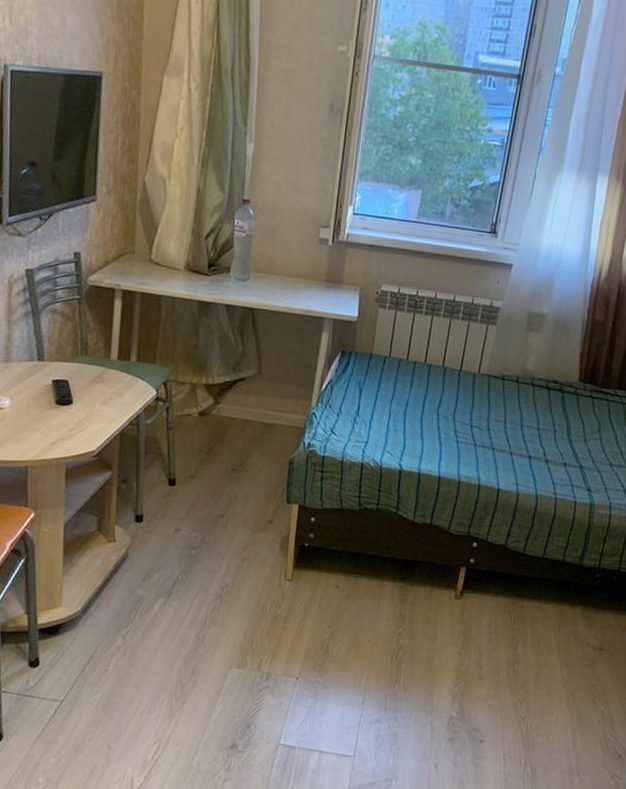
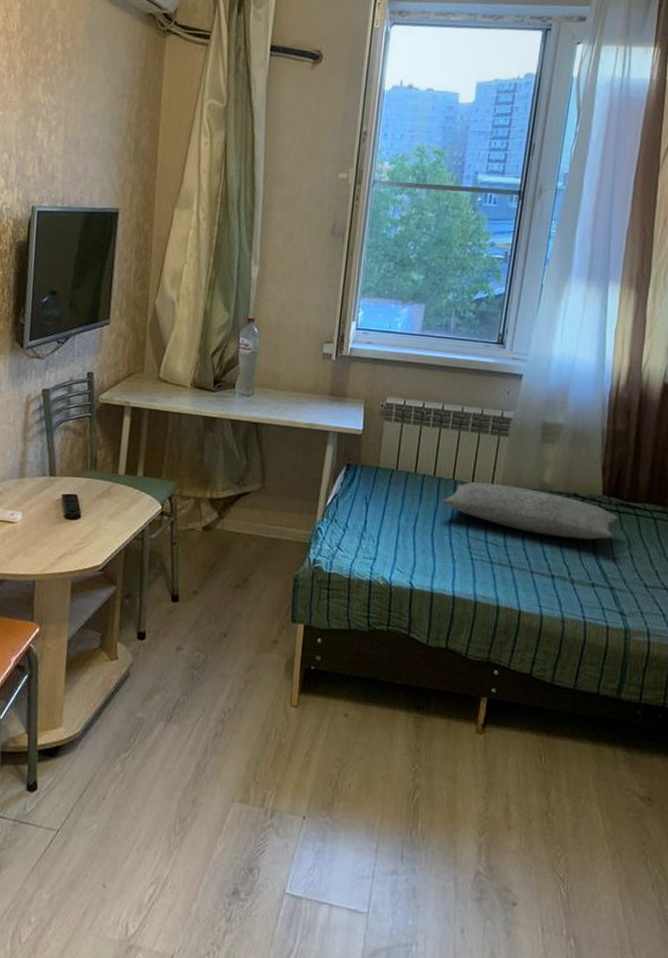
pillow: none [431,368,591,423] -> present [441,482,618,540]

